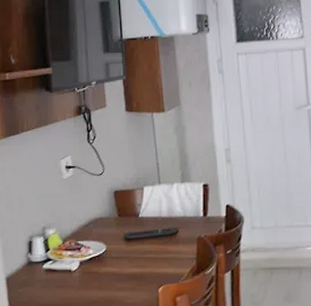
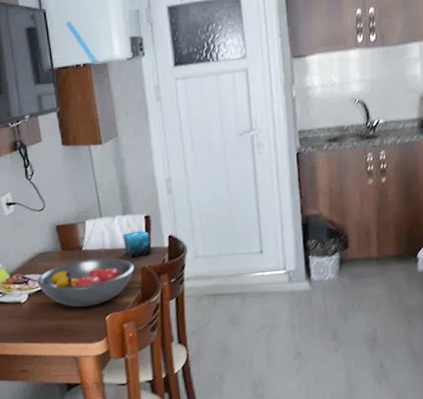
fruit bowl: none [89,226,190,278] -> present [36,257,135,308]
candle: none [180,198,209,226] -> present [123,230,152,258]

